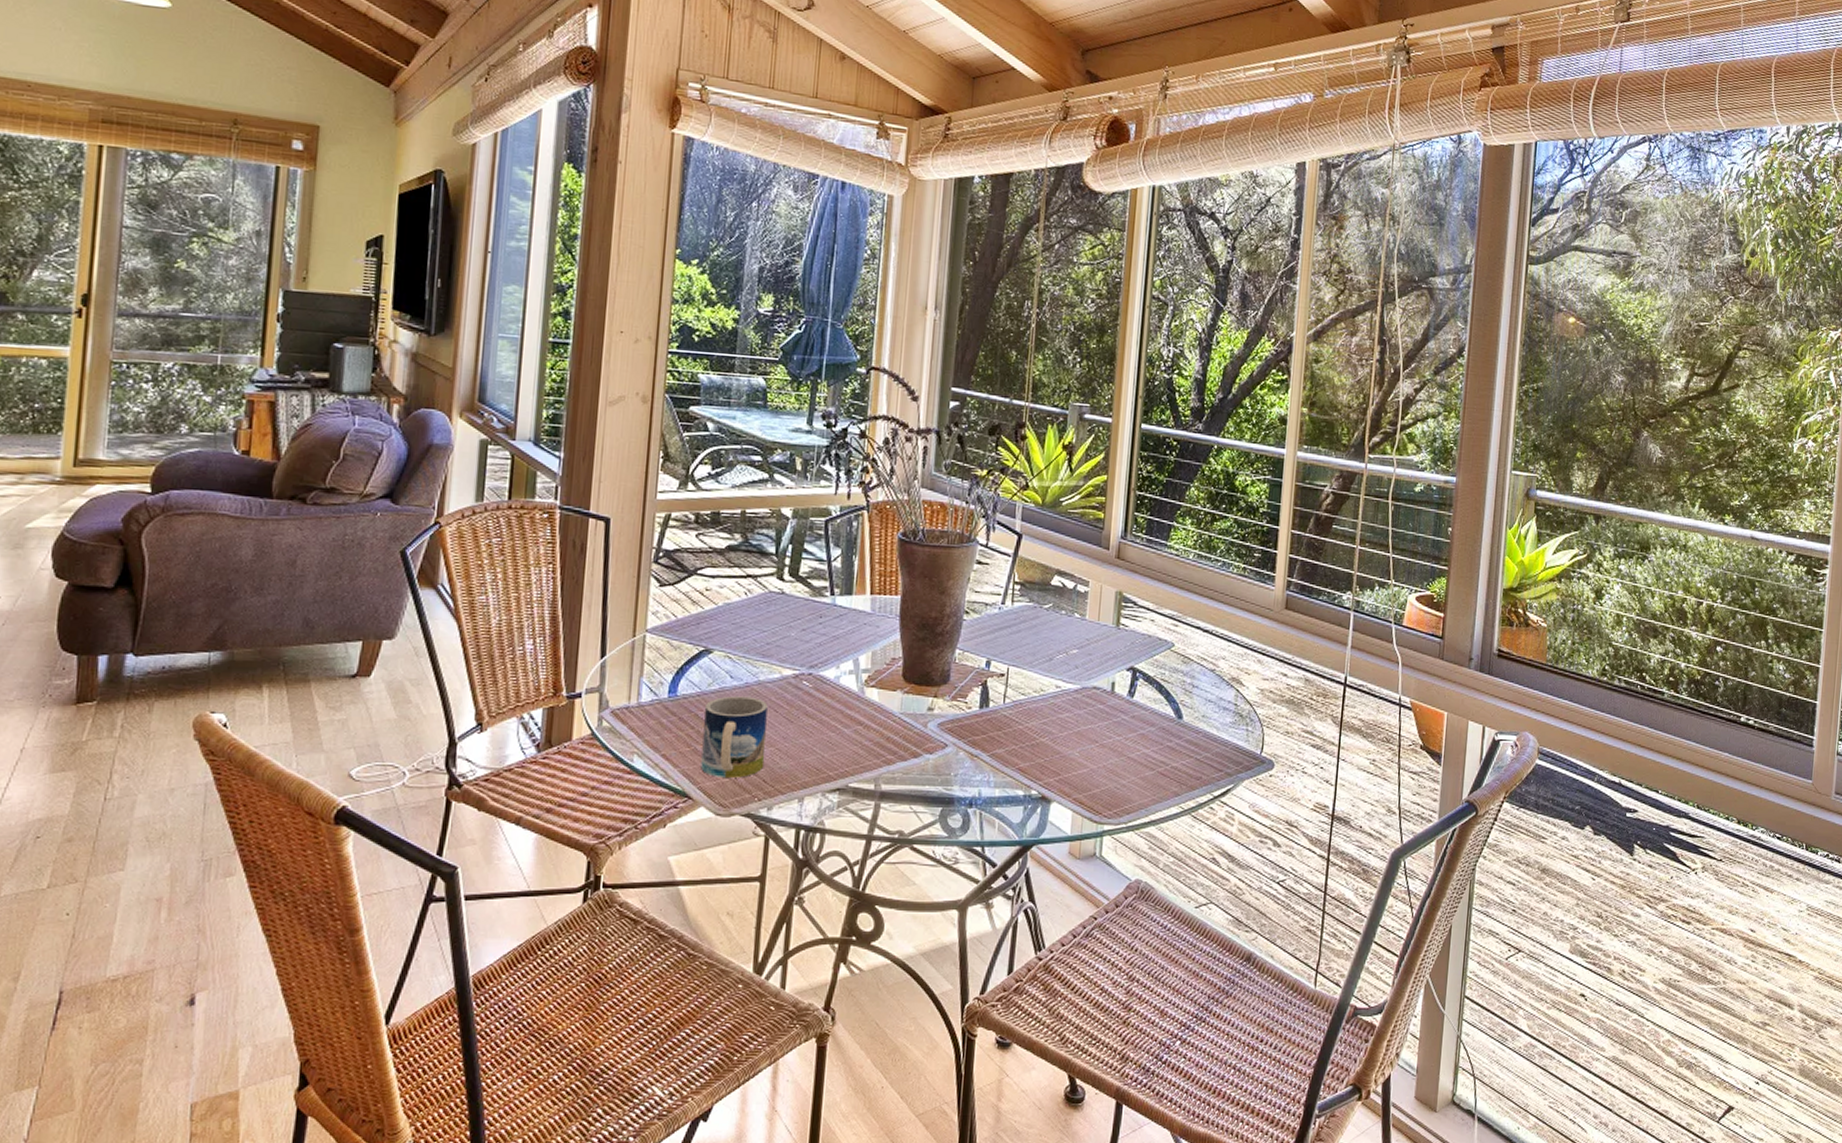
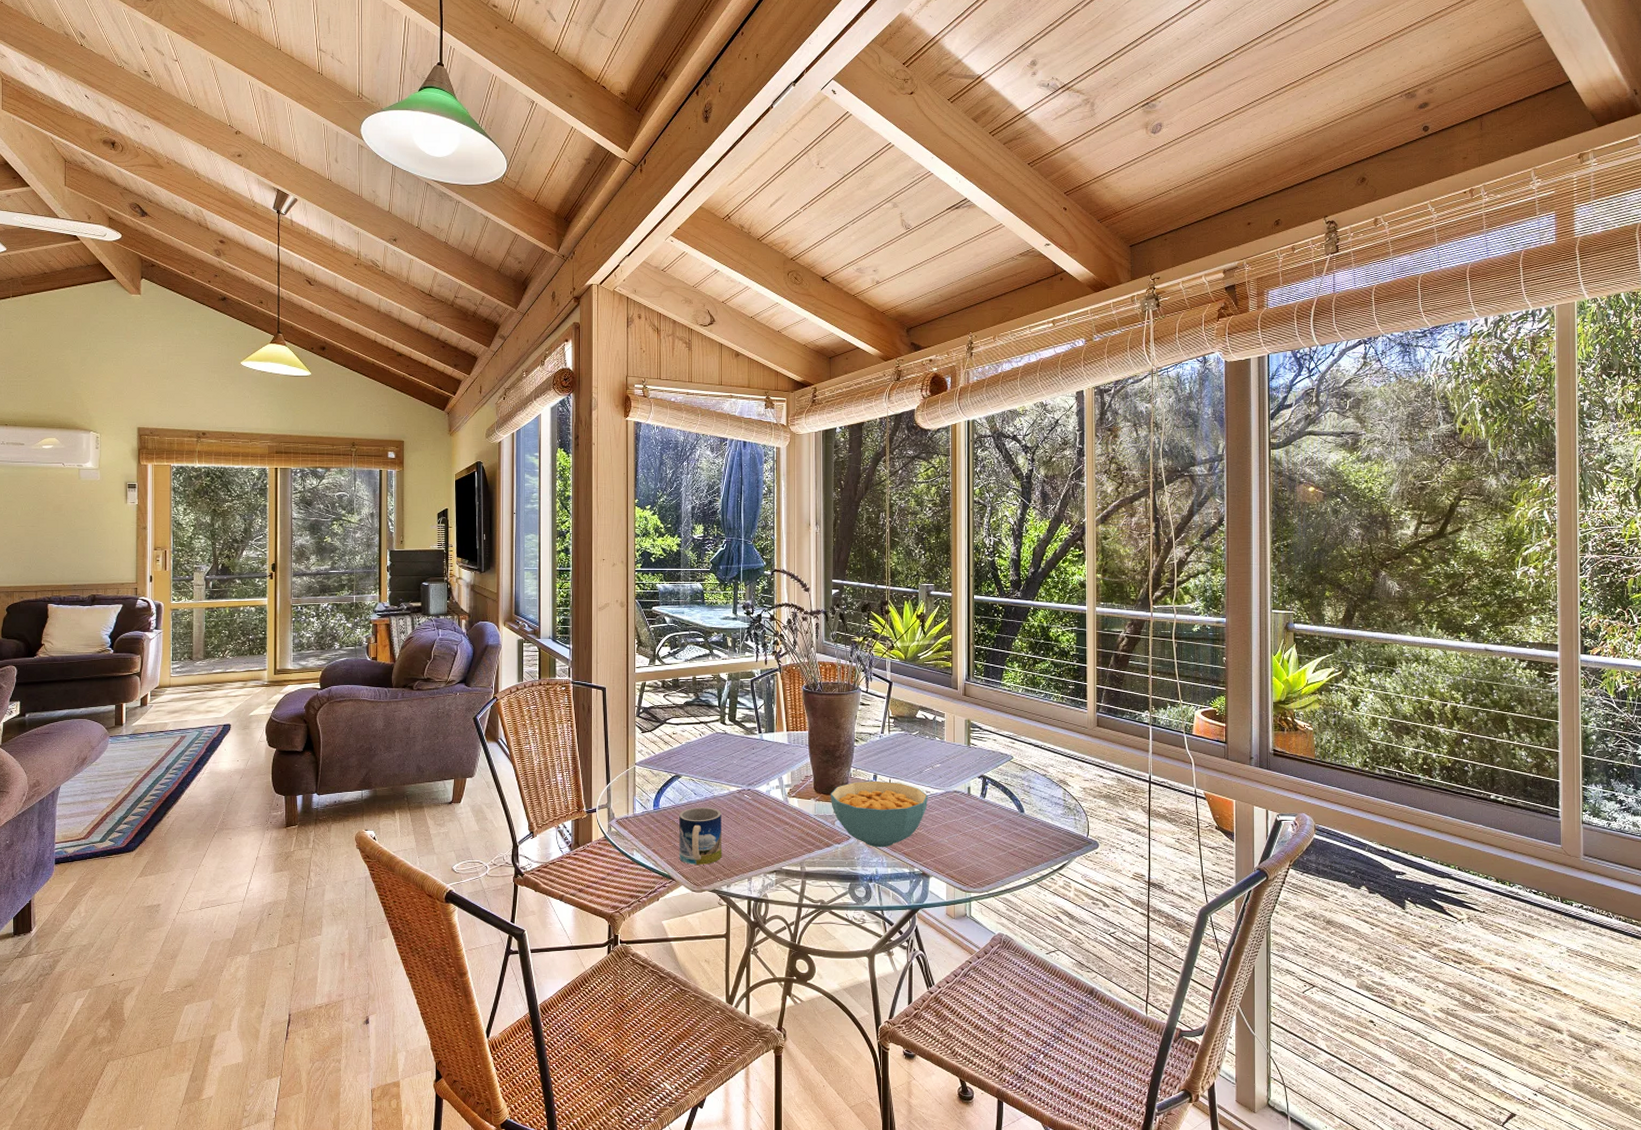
cereal bowl: none [923,668,1057,761] -> present [830,780,928,848]

